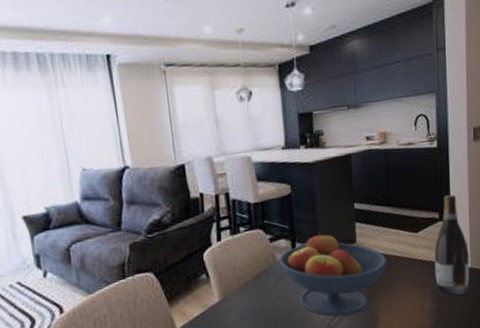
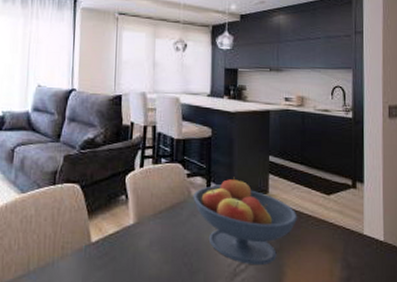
wine bottle: present [434,194,470,295] -> none [345,164,382,269]

